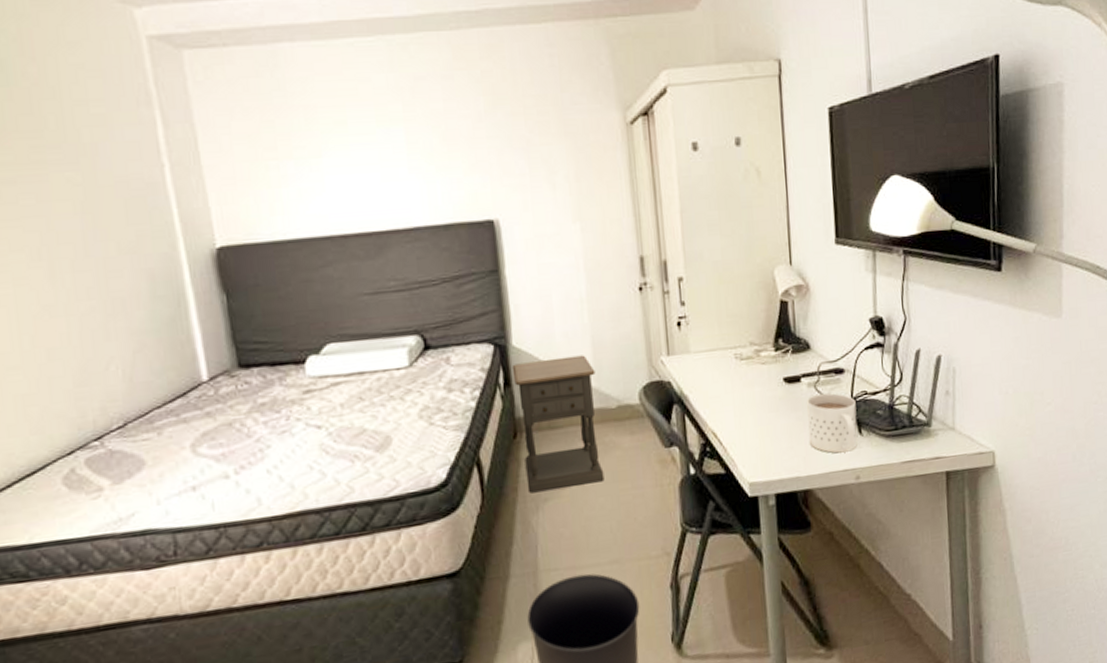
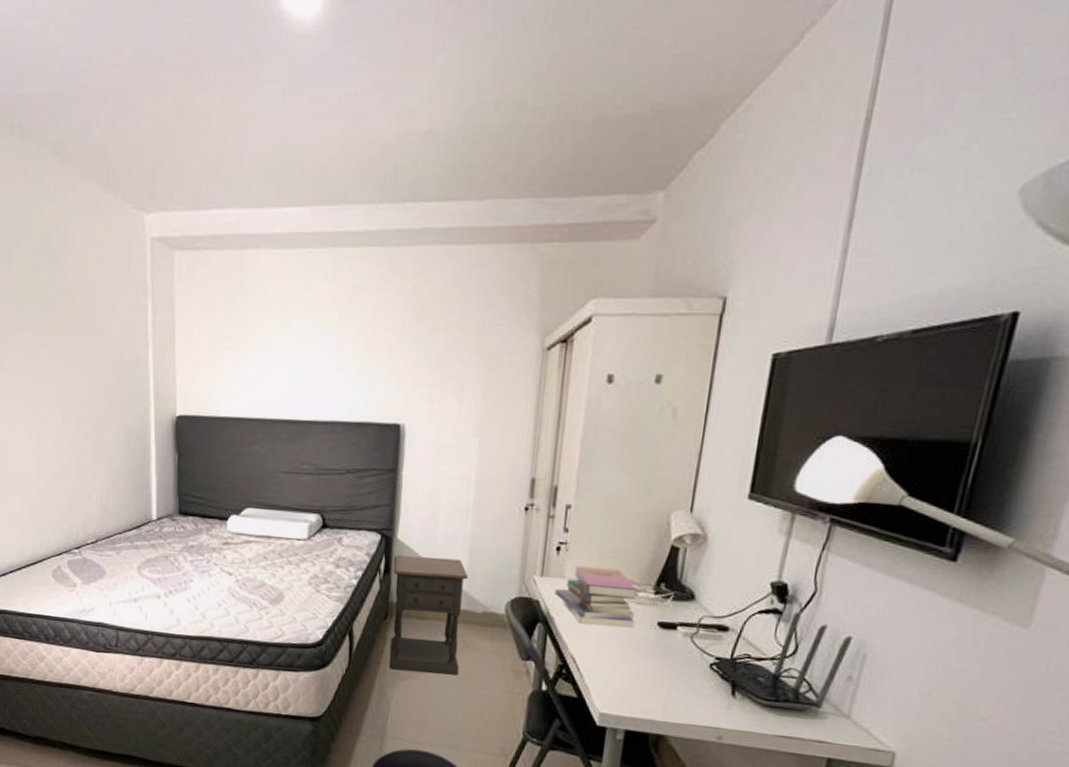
books: none [684,333,763,396] -> present [555,565,636,628]
mug: present [807,393,858,453] -> none [673,645,735,710]

